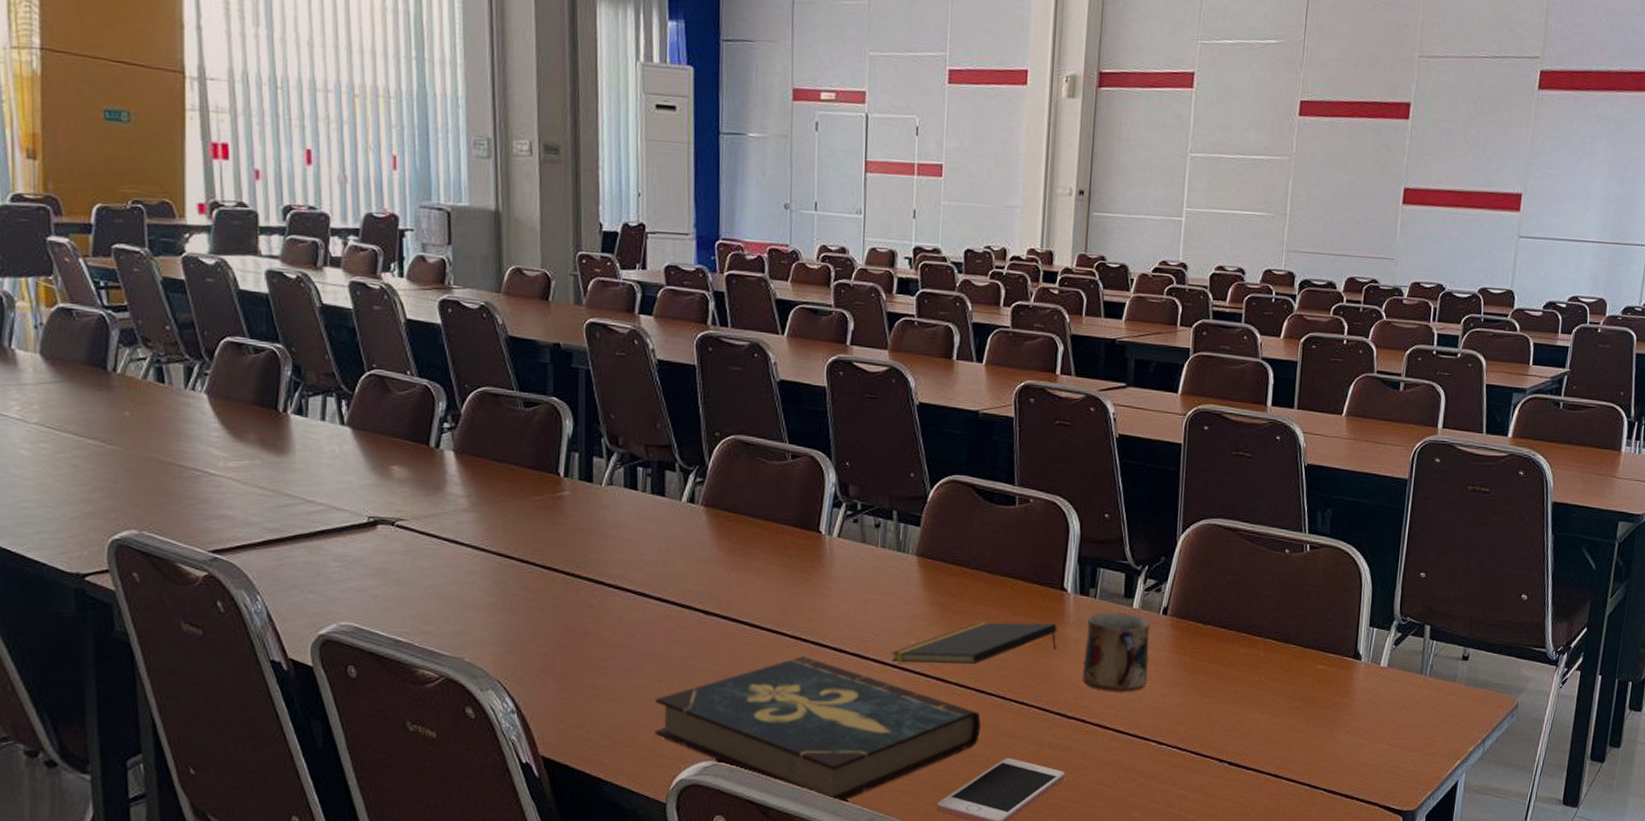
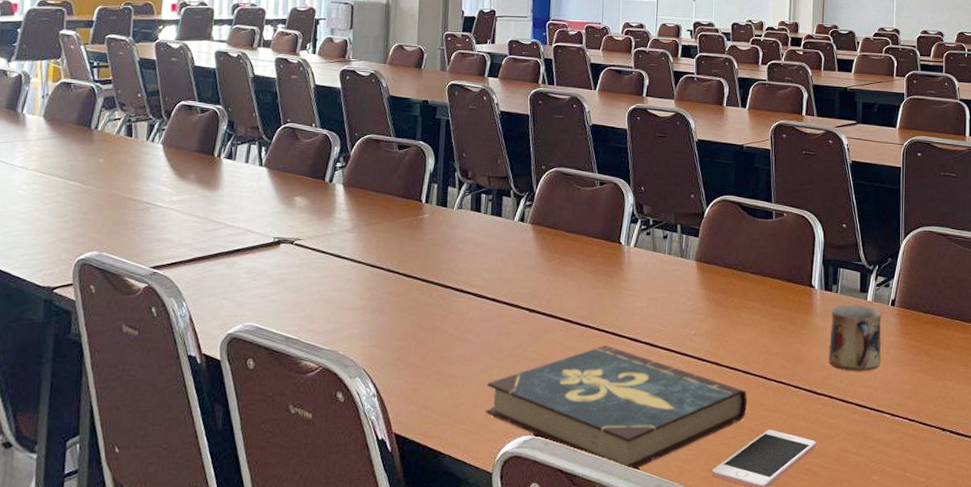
notepad: present [890,622,1057,665] -> none [675,314,807,350]

